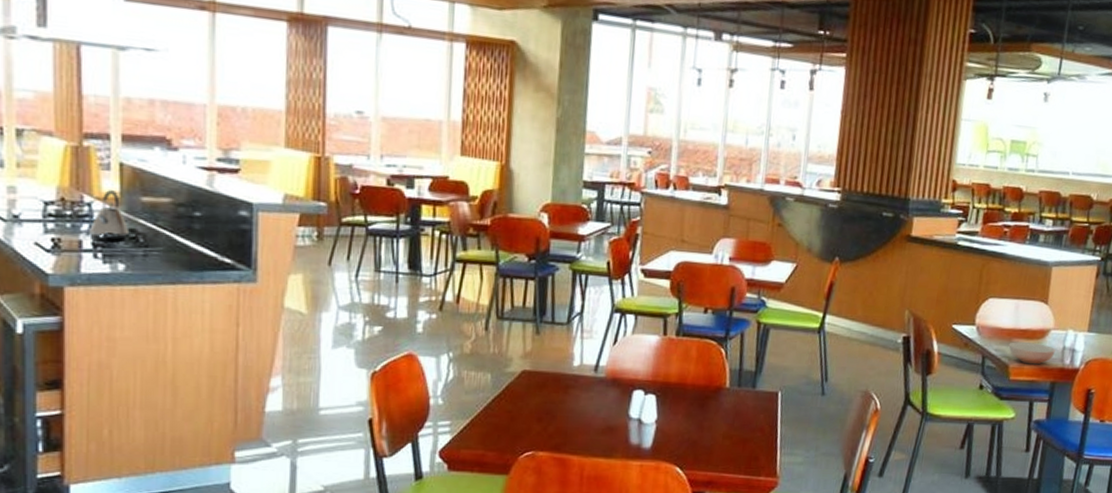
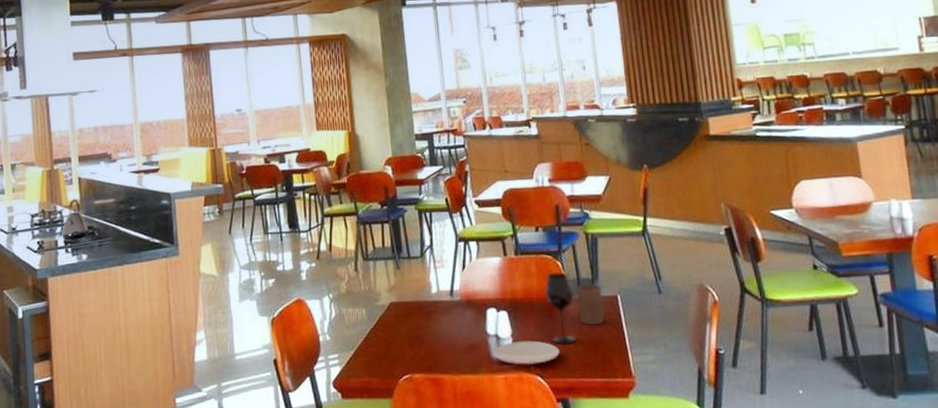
plate: none [632,428,706,454] -> present [493,340,560,365]
wine glass: none [700,360,734,438] -> present [544,272,576,345]
cup: none [734,376,763,421] -> present [577,284,604,326]
bowl: present [1008,342,1056,365] -> none [832,217,883,239]

